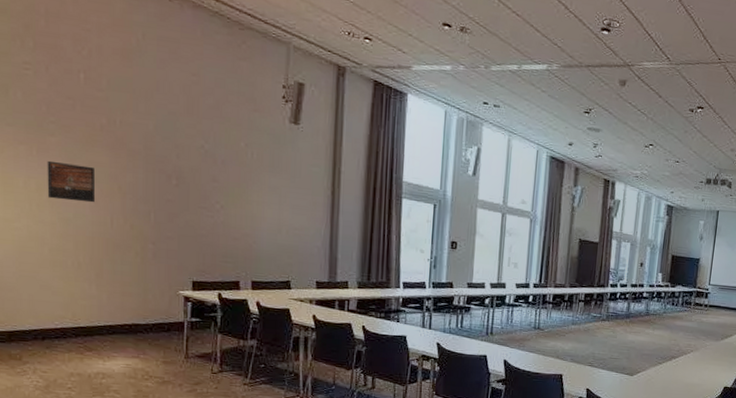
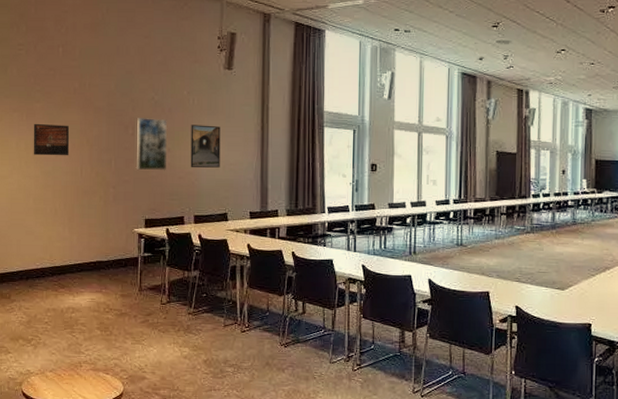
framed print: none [181,167,221,230] -> present [136,118,168,171]
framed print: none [248,181,285,232] -> present [190,125,221,168]

